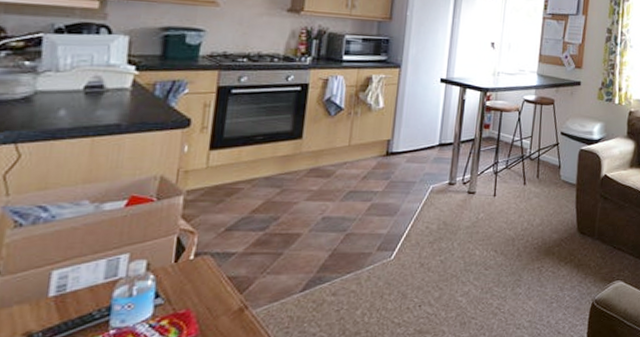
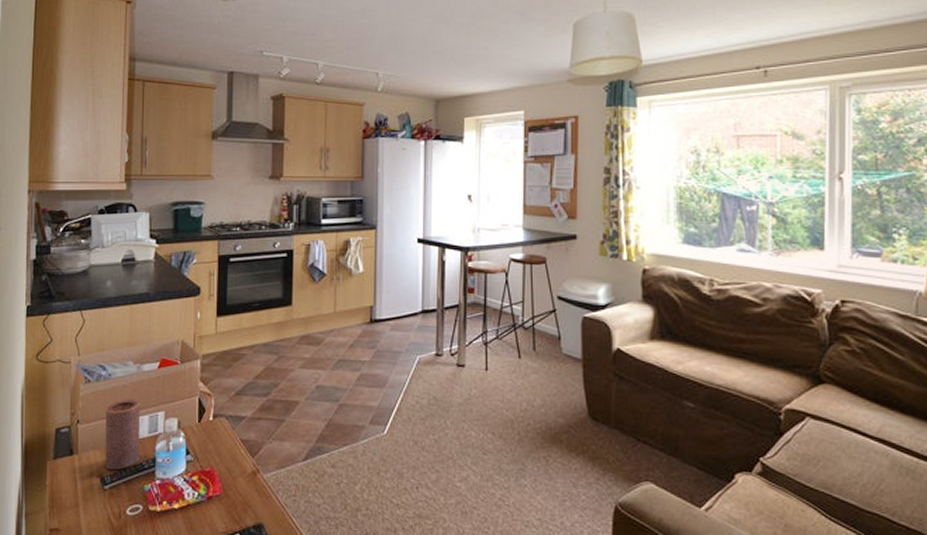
candle: none [35,242,95,326] -> present [105,398,141,471]

